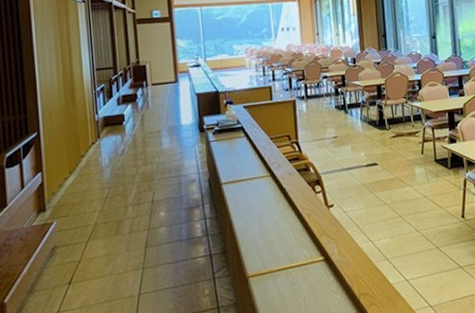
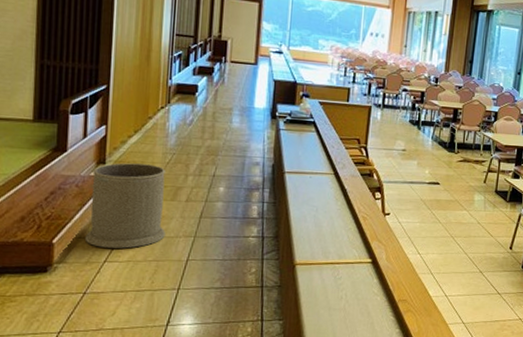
trash can: none [34,202,114,299] -> present [84,163,166,249]

